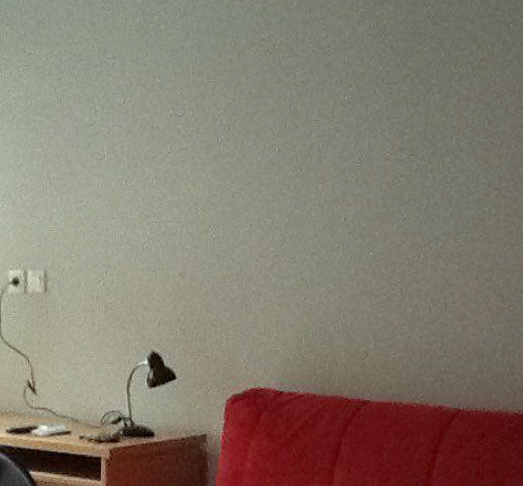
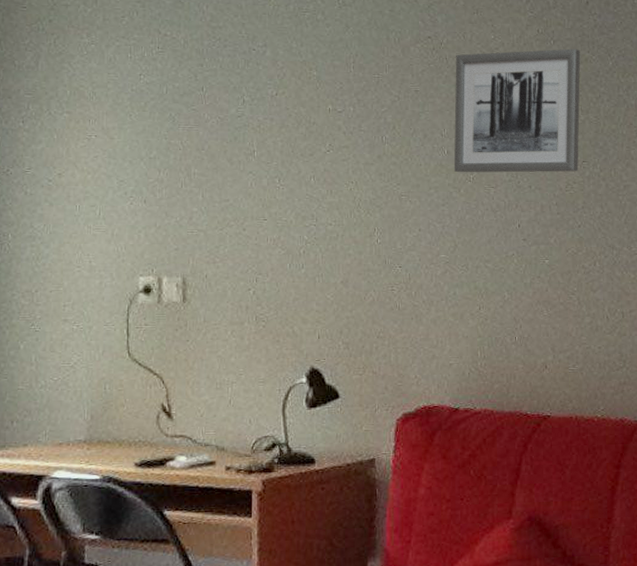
wall art: none [284,42,412,170] -> present [453,48,581,173]

